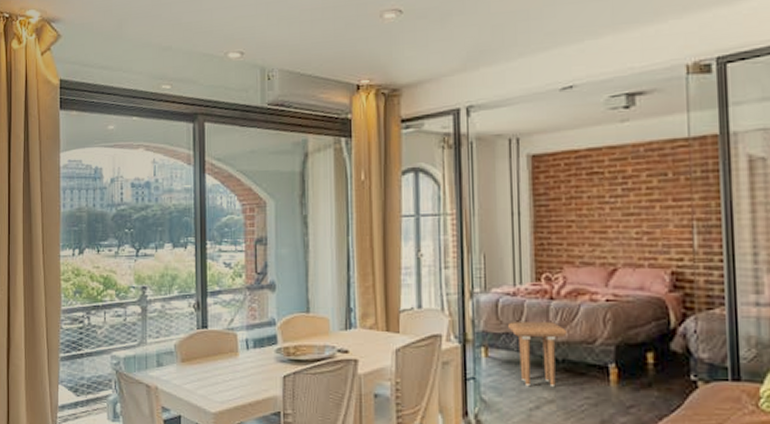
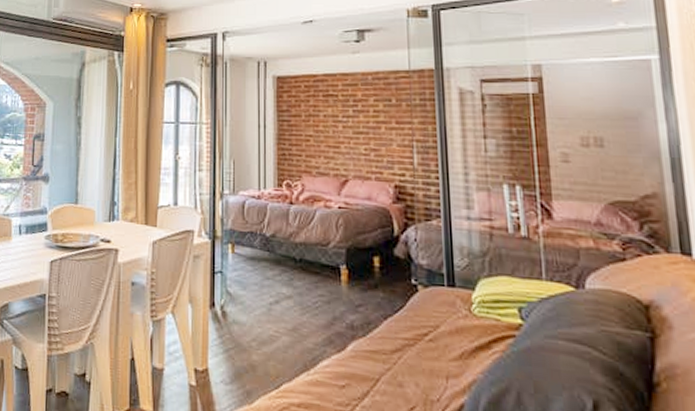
side table: present [507,322,568,388] -> none [252,222,305,285]

